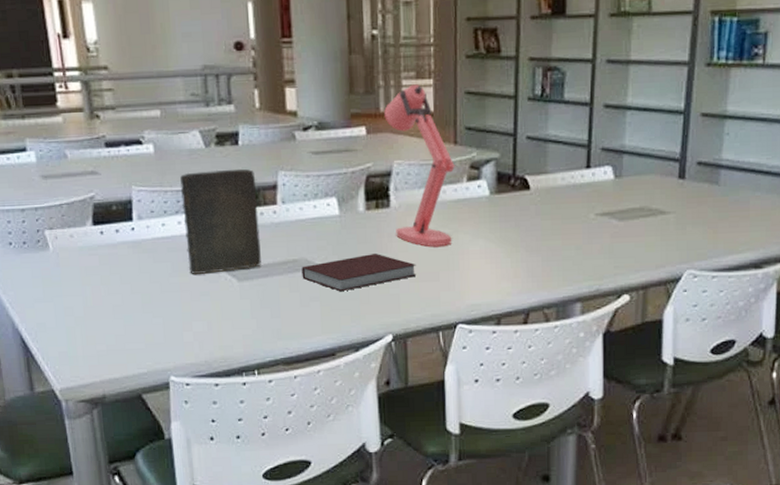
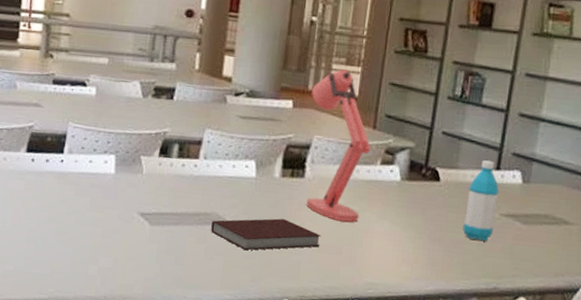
book: present [180,168,261,274] -> none [106,117,184,215]
water bottle: none [559,160,592,245] -> present [462,160,500,242]

